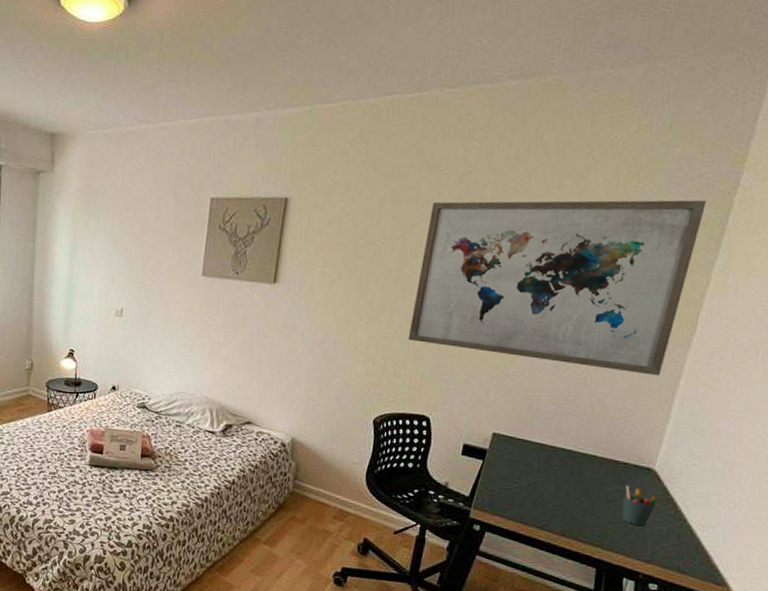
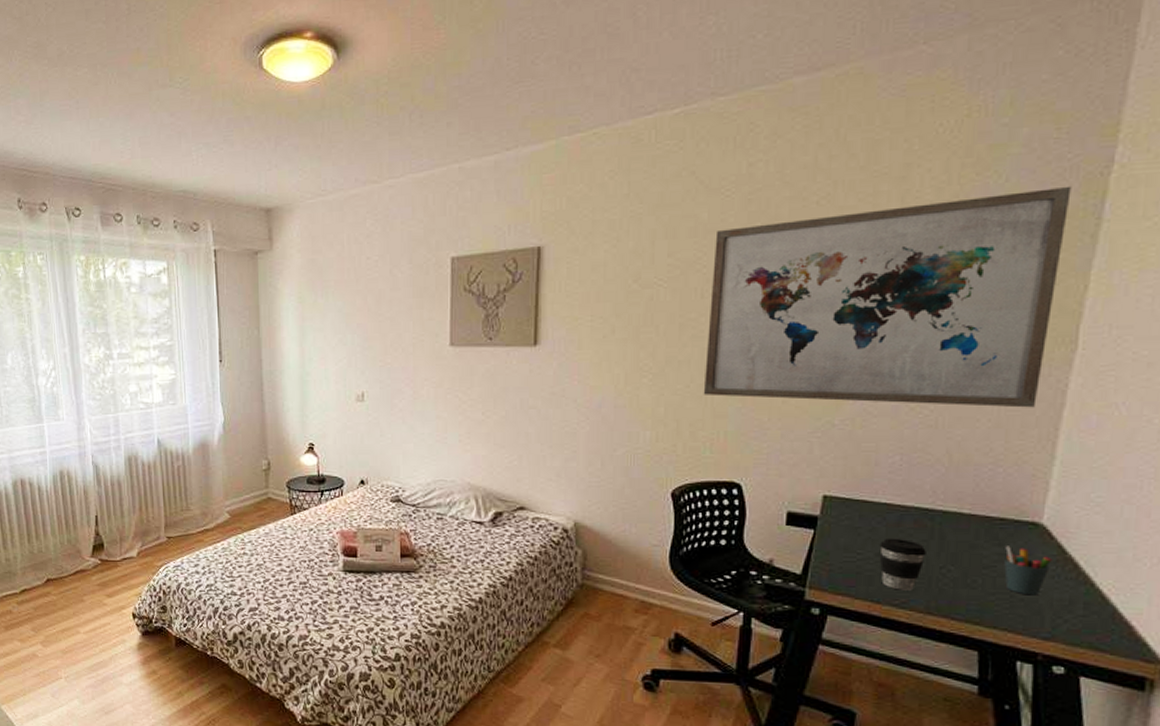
coffee cup: none [530,472,567,516] -> present [879,538,926,591]

